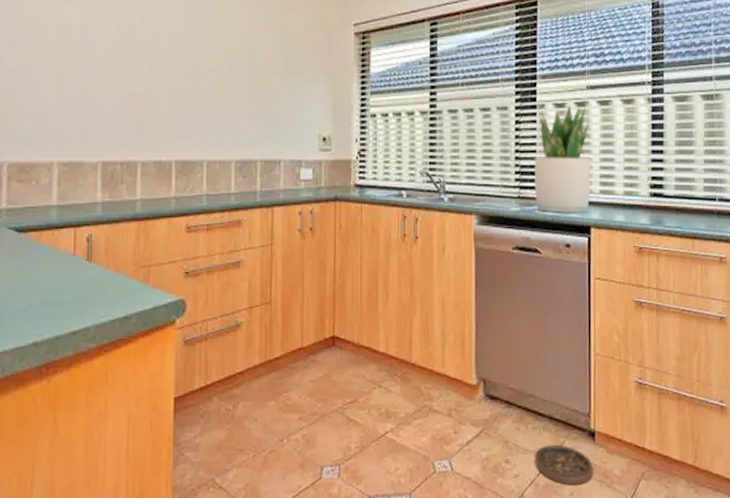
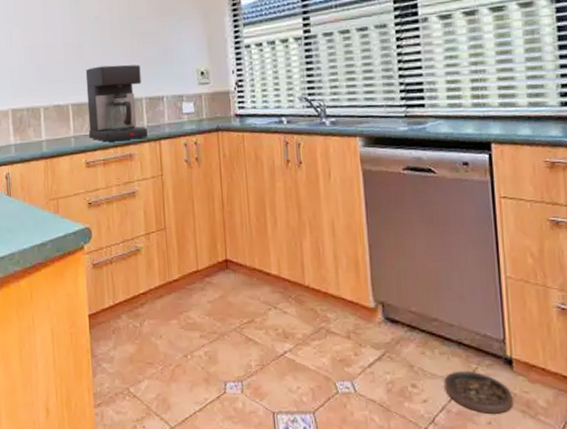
coffee maker: none [193,122,260,206] -> present [85,64,148,142]
planter: present [533,104,592,213] -> none [420,14,489,130]

